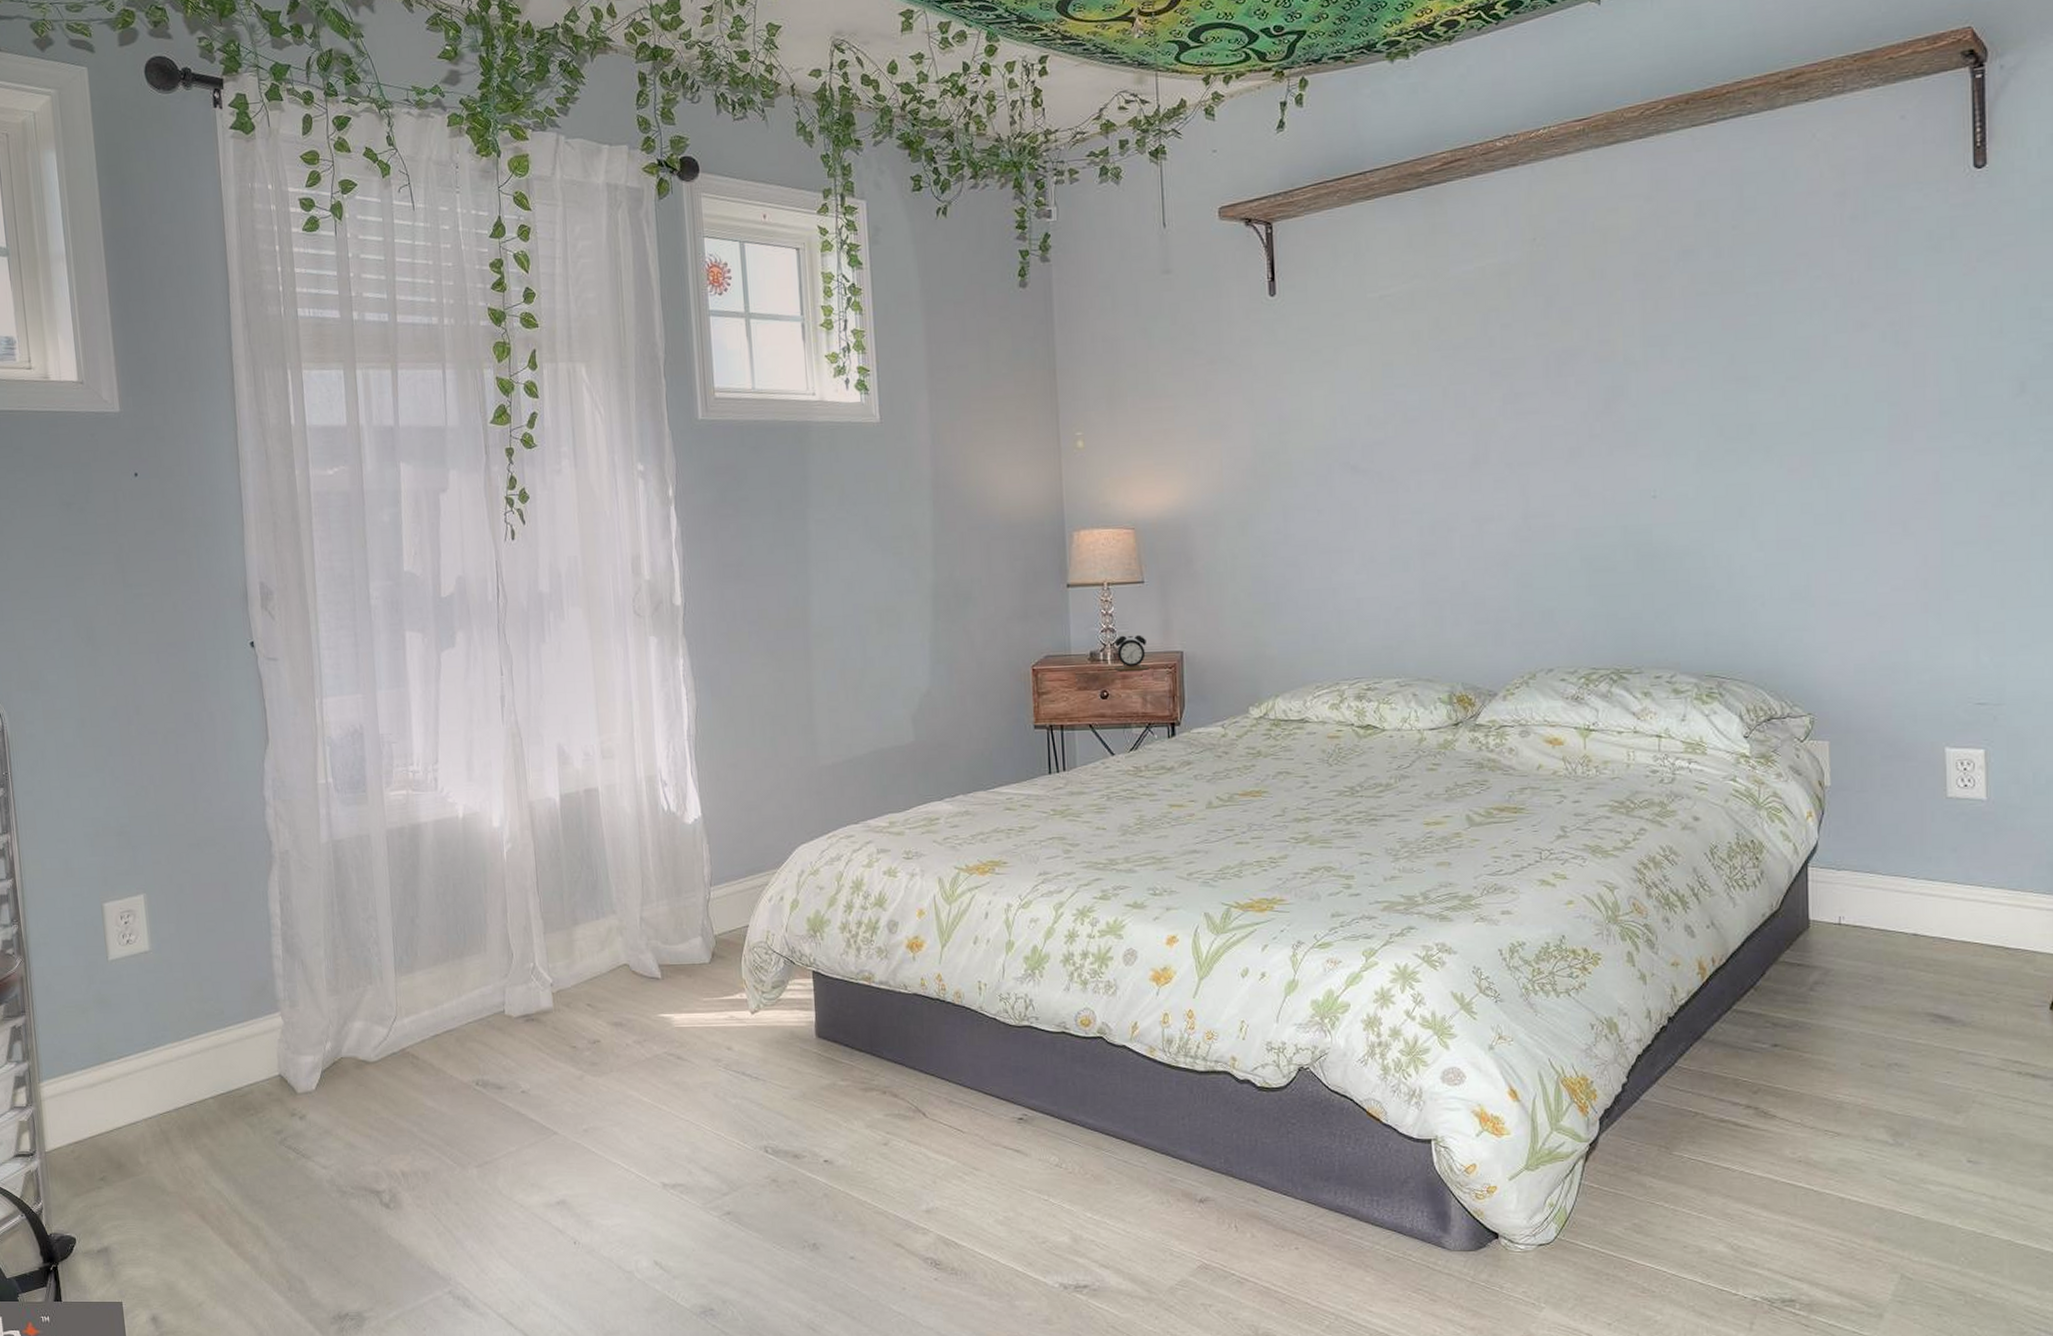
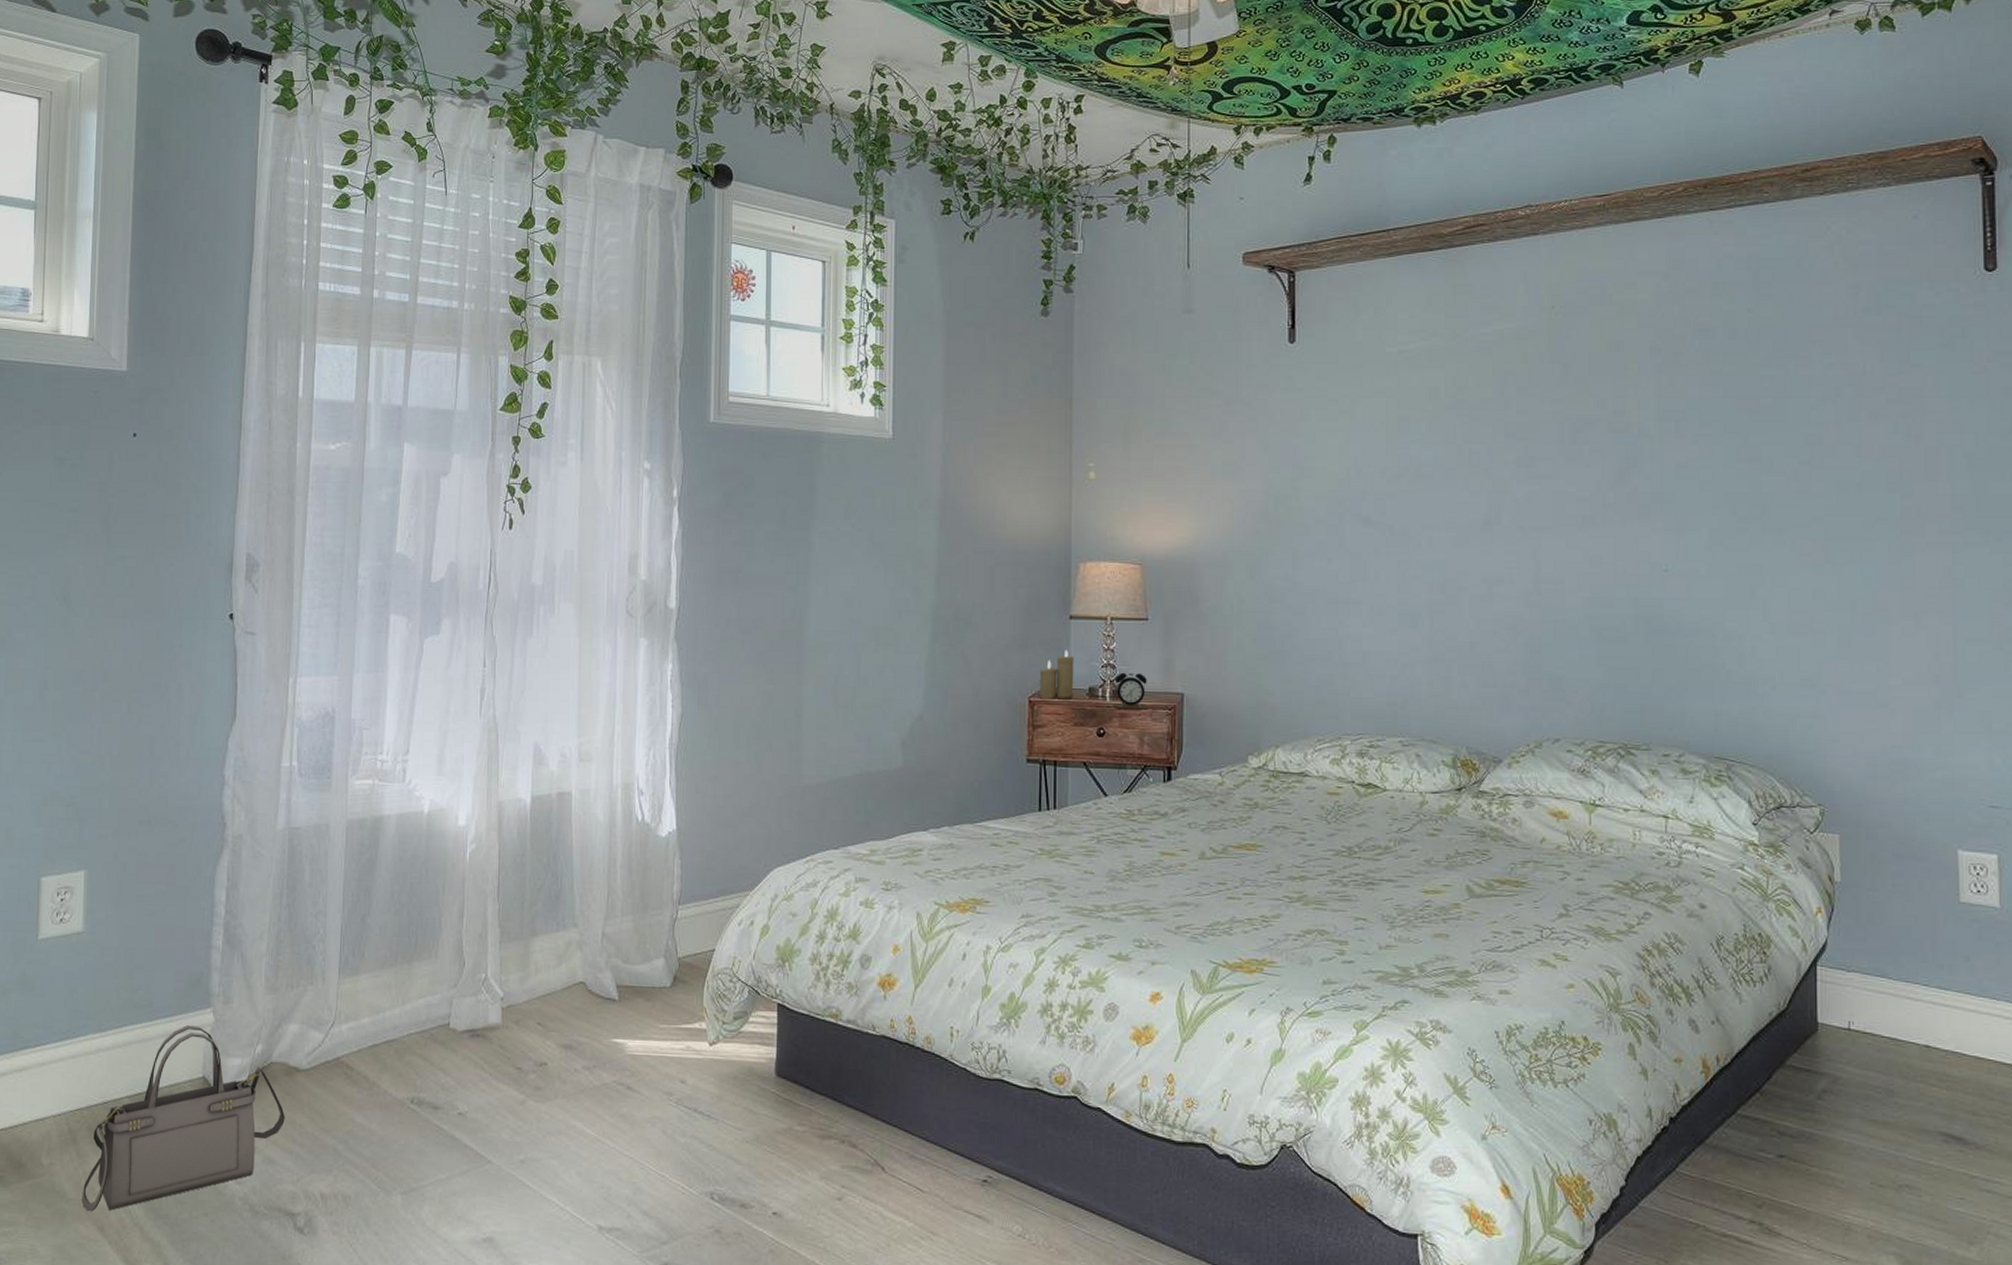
handbag: none [180,1029,361,1202] -> present [82,1025,285,1212]
candle: none [1040,618,1075,668] -> present [1039,650,1074,701]

